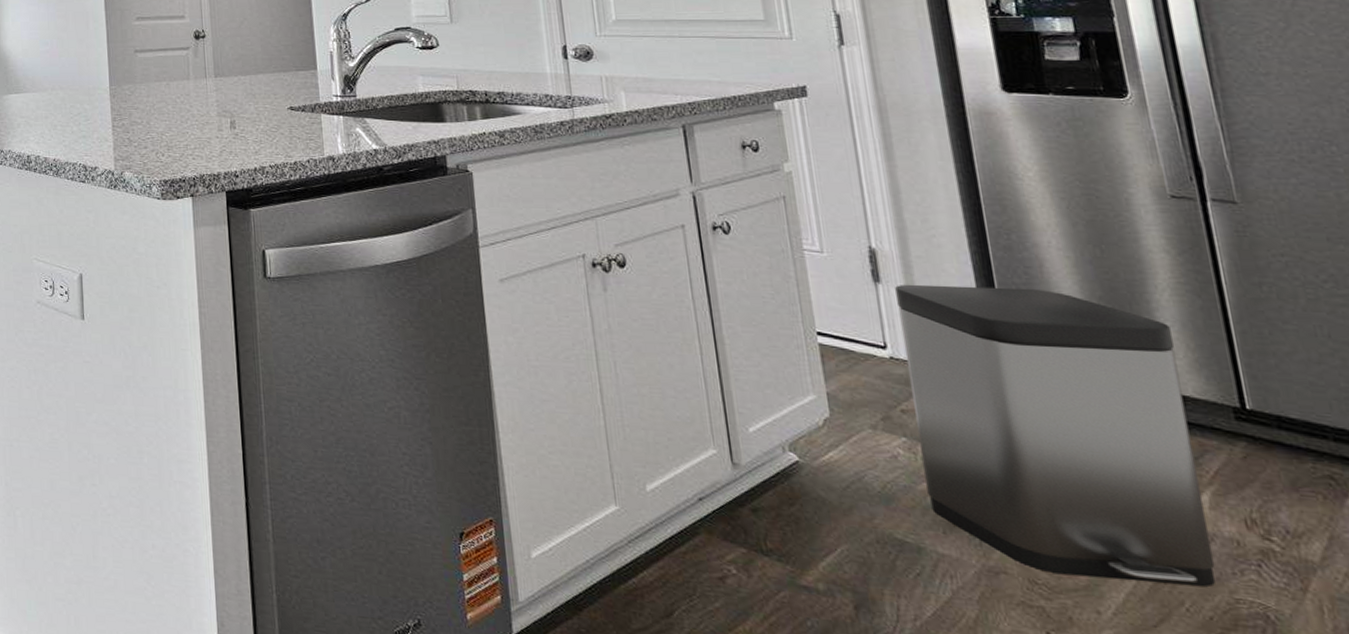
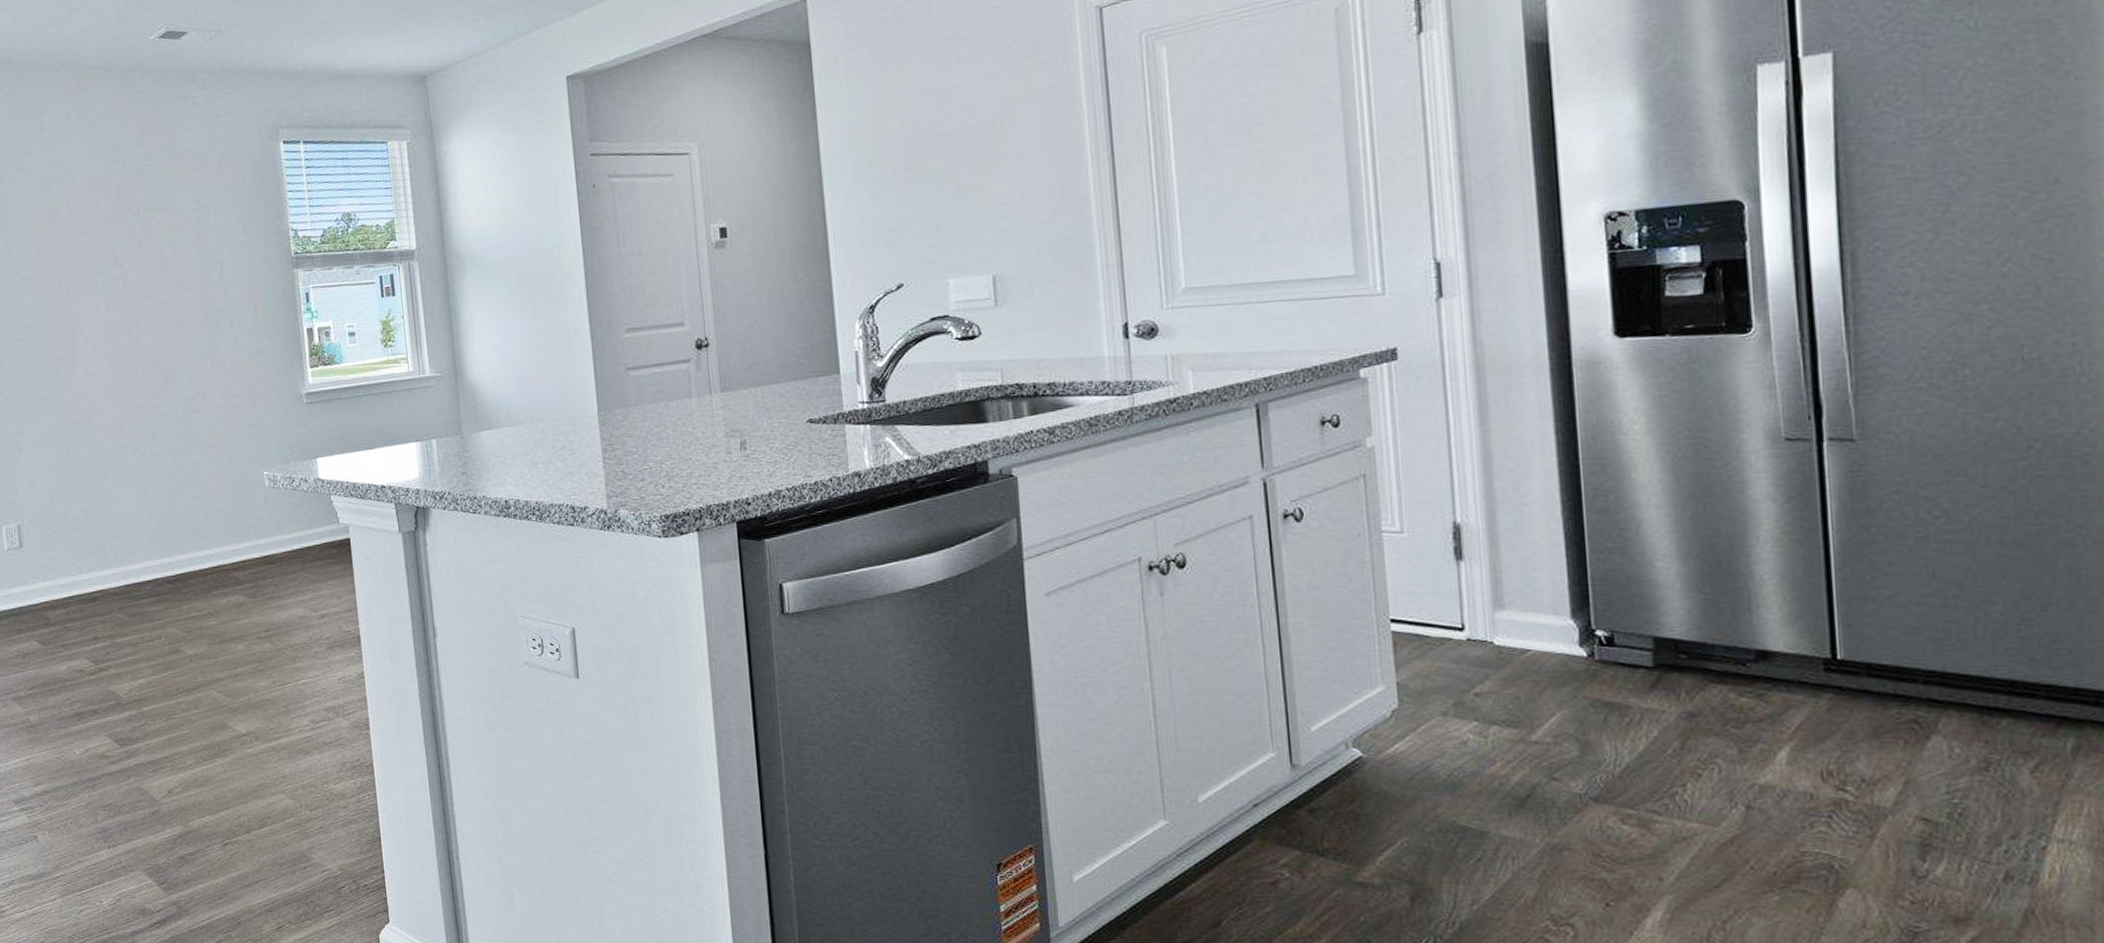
pedal bin: present [895,284,1215,587] -> none [1478,552,1785,845]

